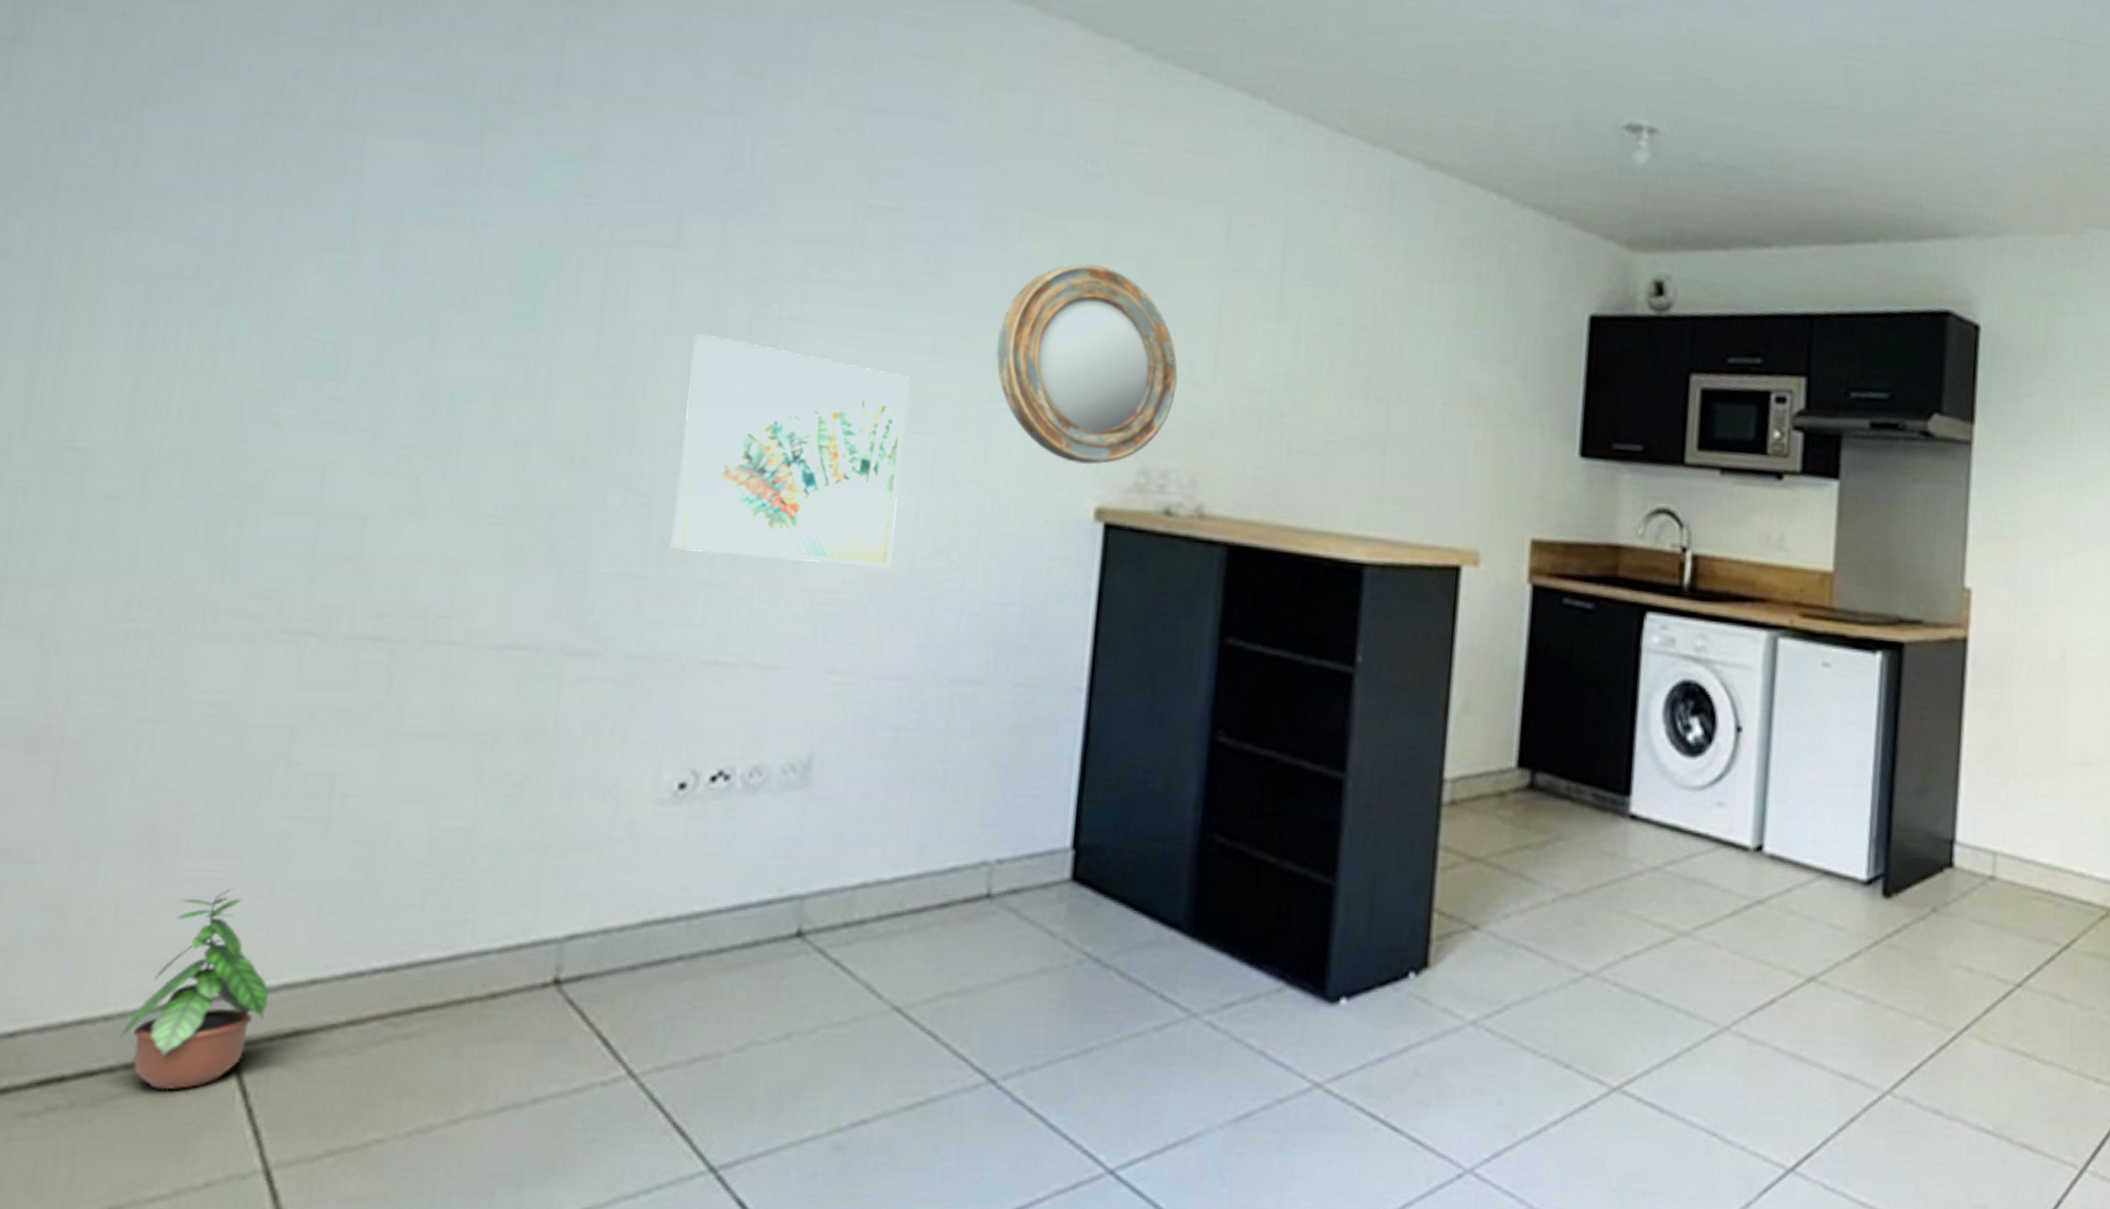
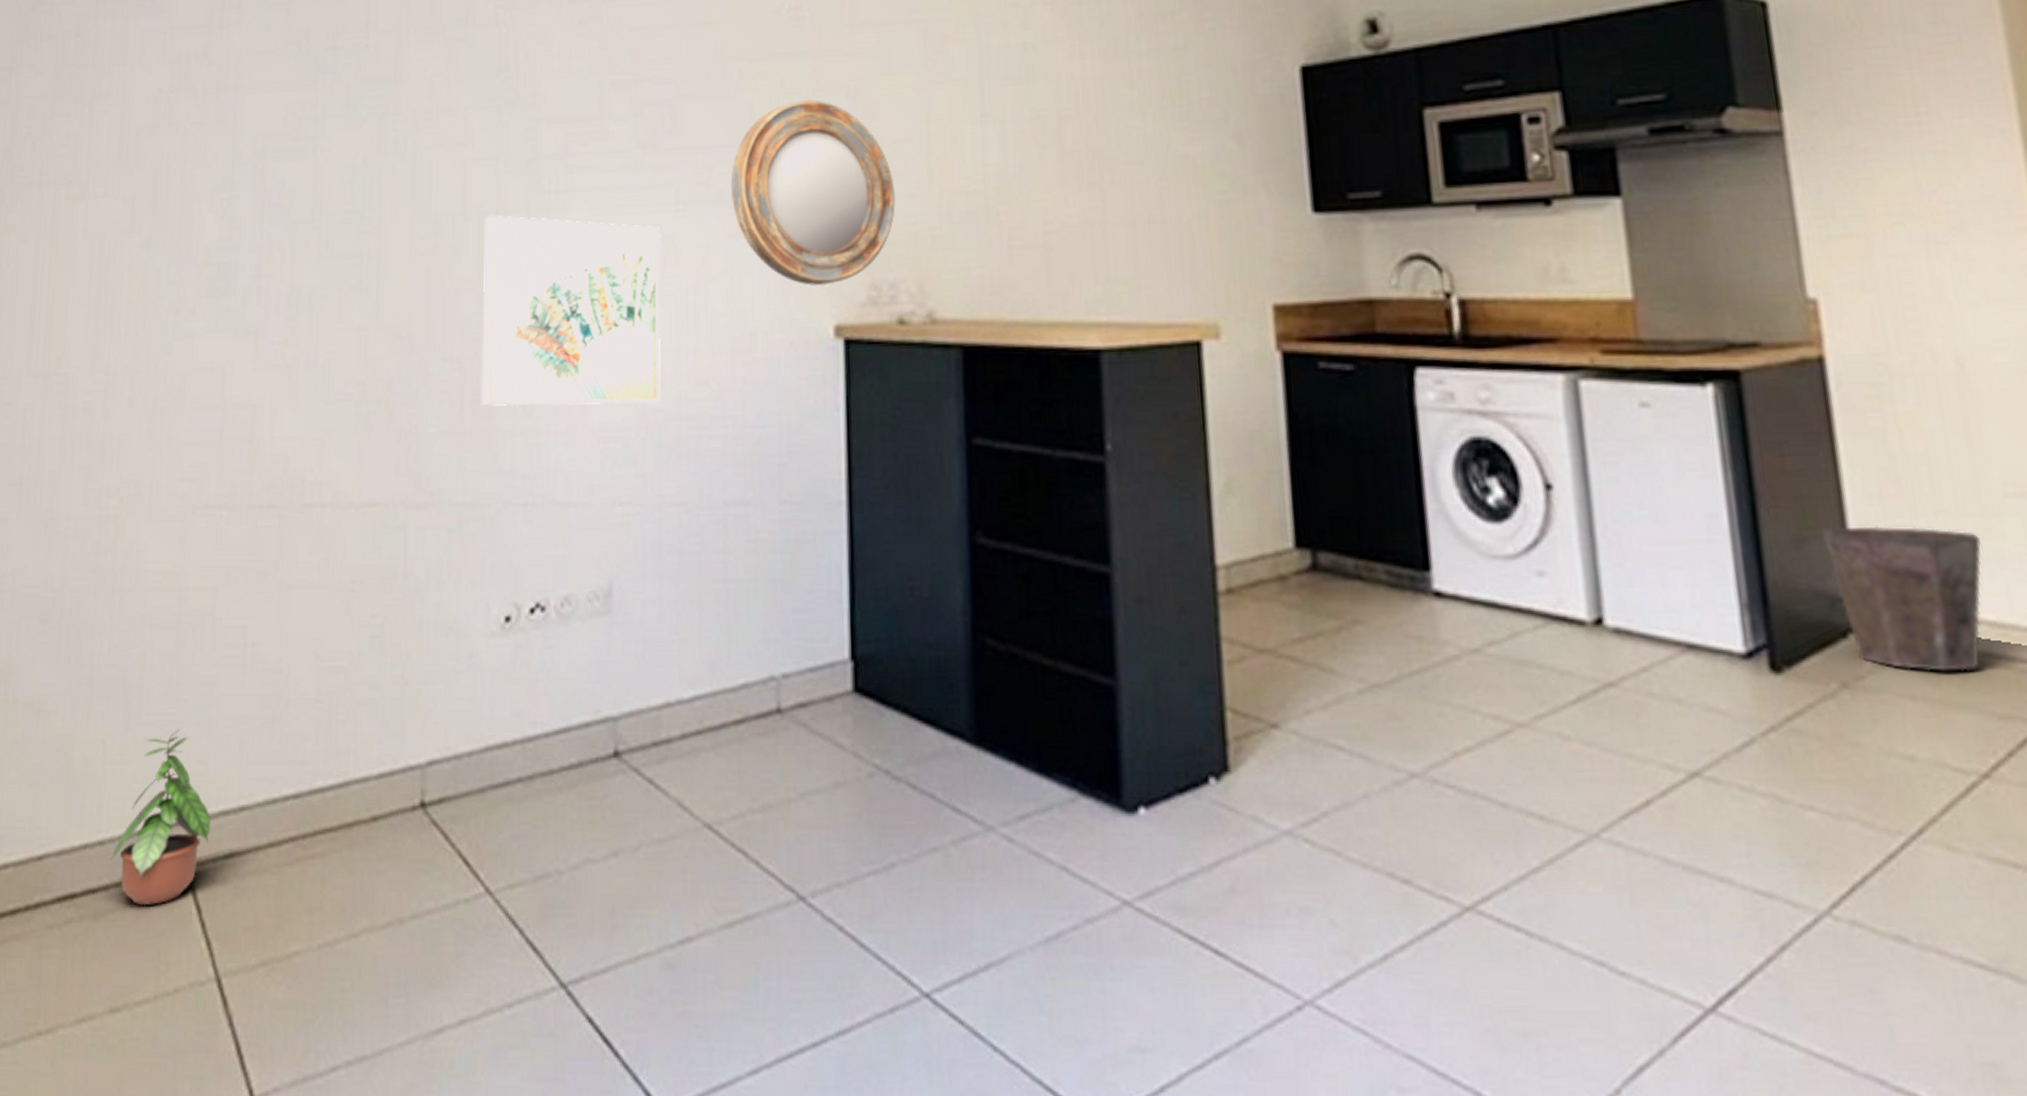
waste bin: none [1939,780,2051,903] -> present [1821,526,1982,671]

